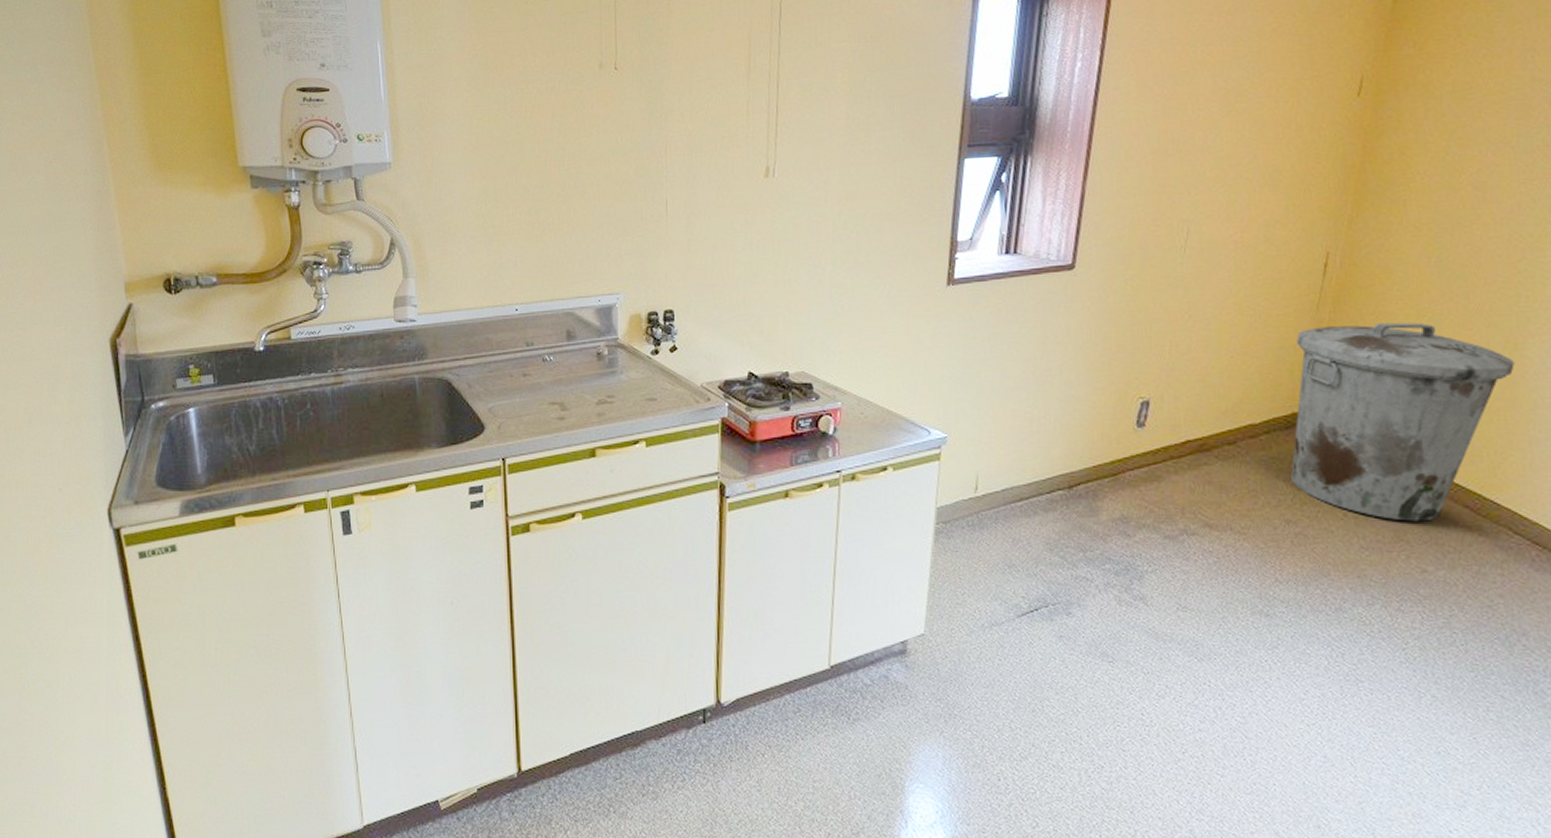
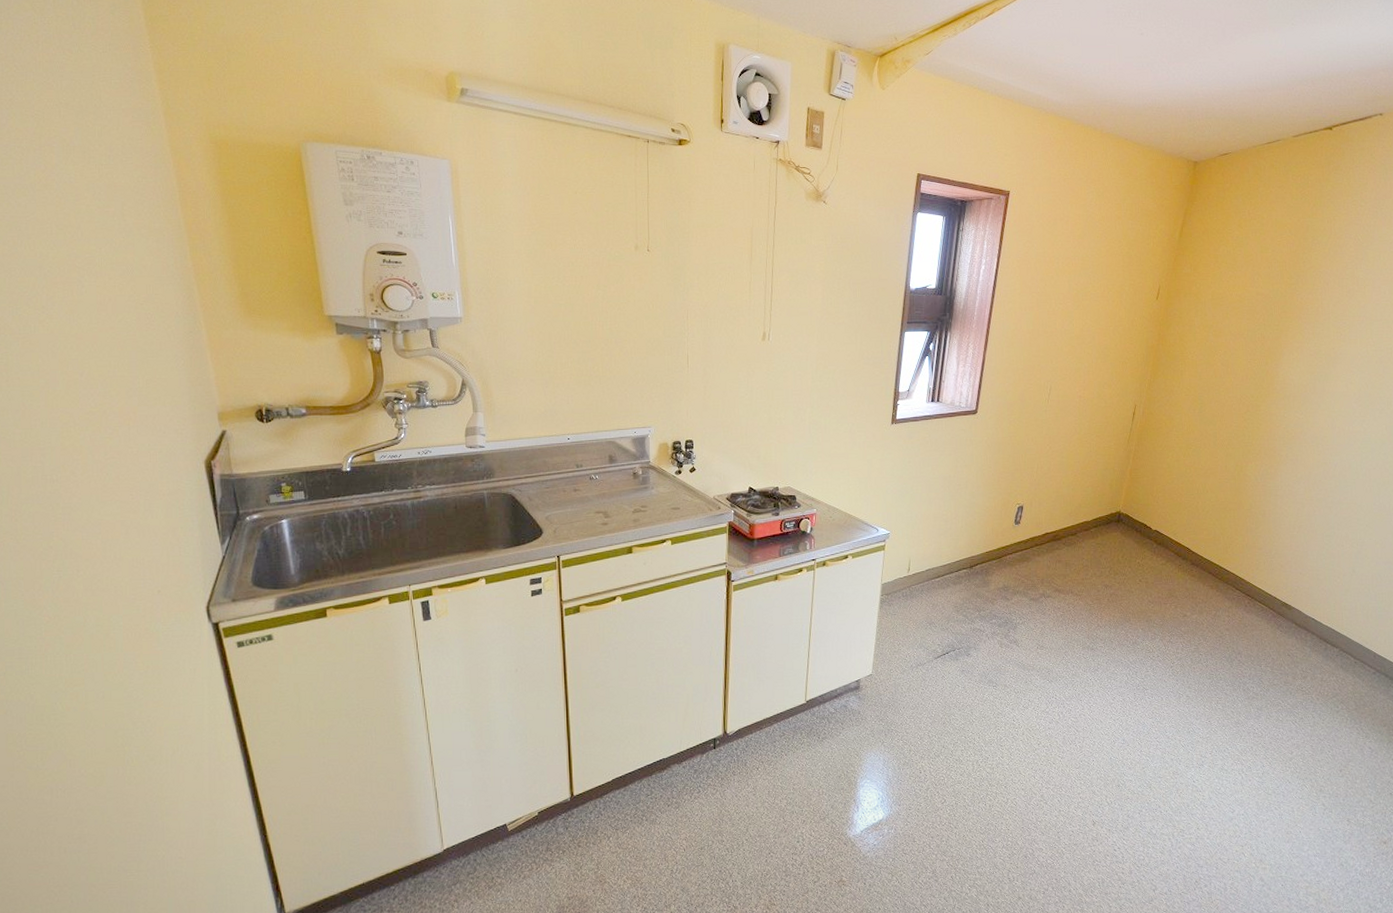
trash can: present [1291,322,1515,522] -> none [1109,452,1240,584]

